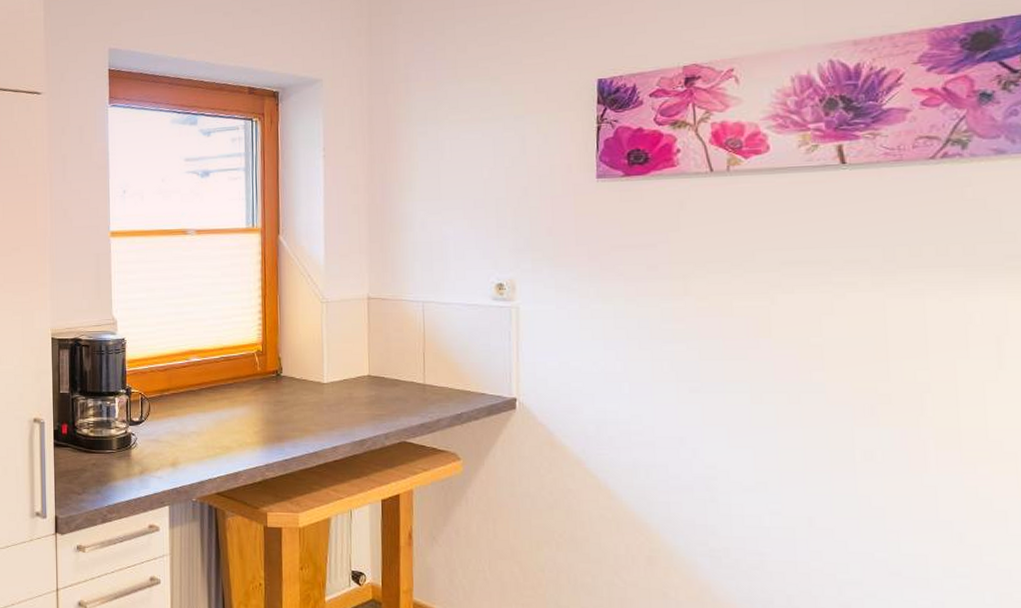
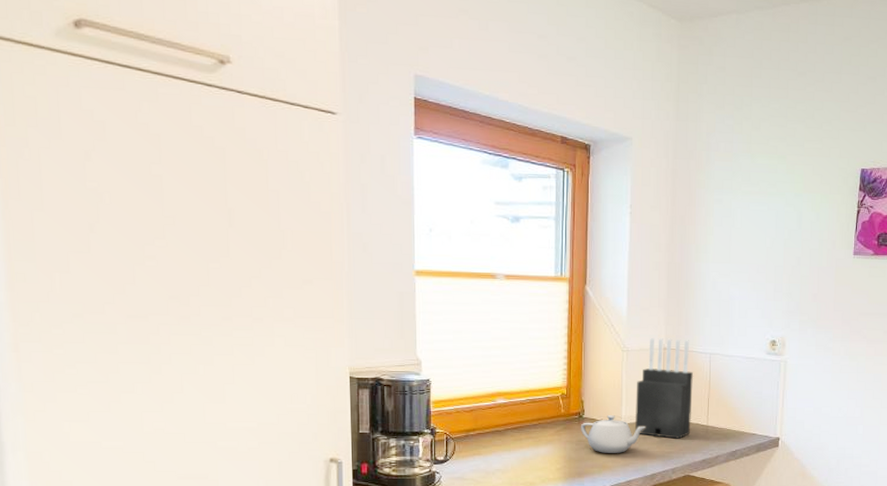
teapot: none [278,373,351,415] -> present [580,415,645,453]
knife block: none [338,286,405,399] -> present [634,337,694,439]

